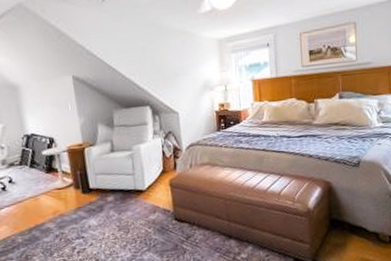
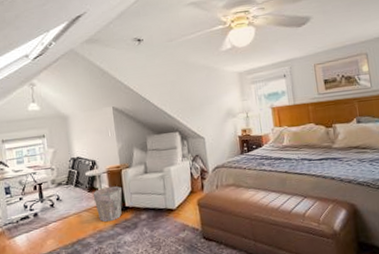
waste bin: none [51,166,86,205] -> present [93,186,122,222]

